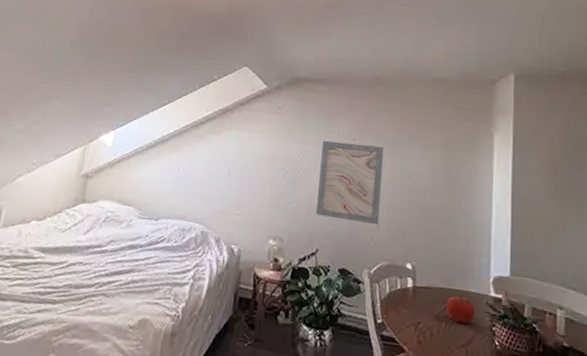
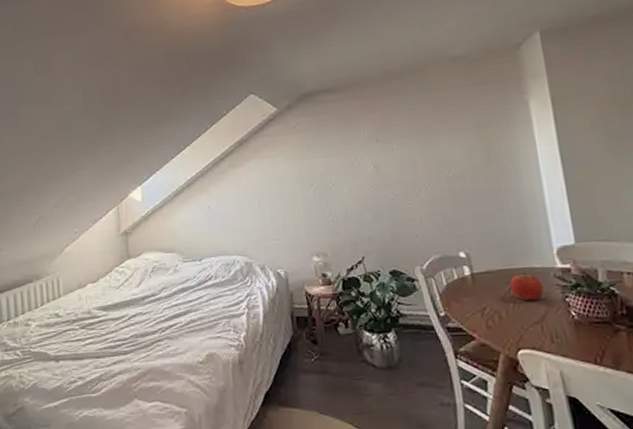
wall art: present [316,140,384,225] -> none [346,141,421,224]

